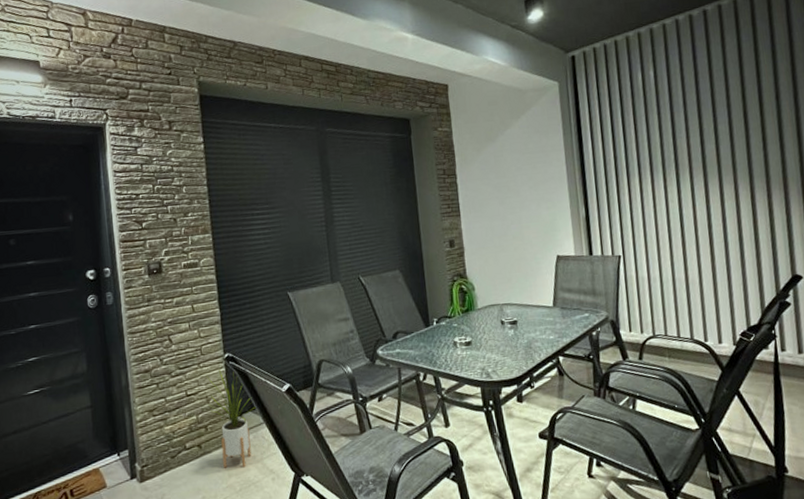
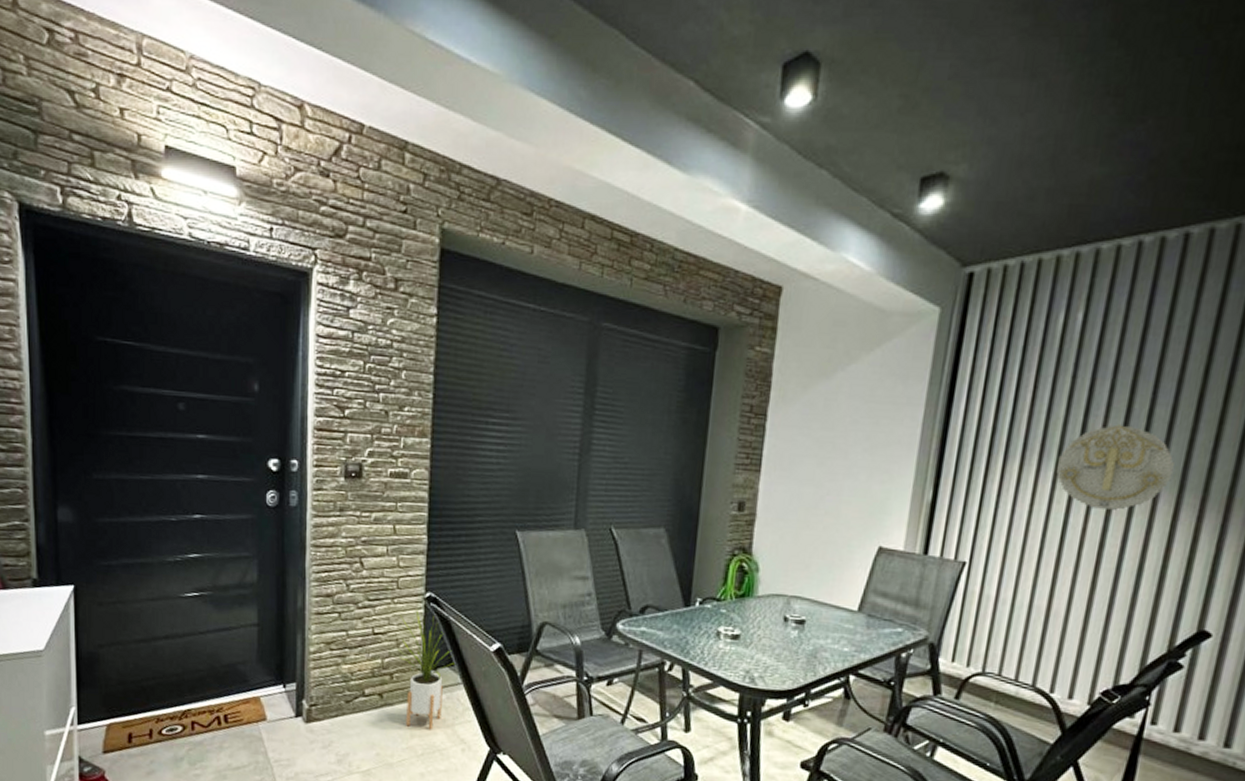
wall decoration: none [664,140,743,201] -> present [1056,424,1174,510]

